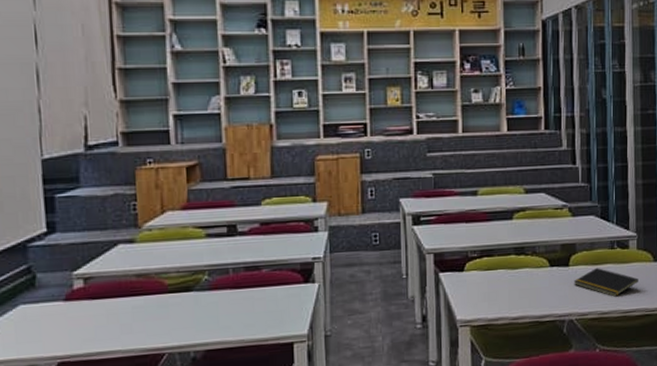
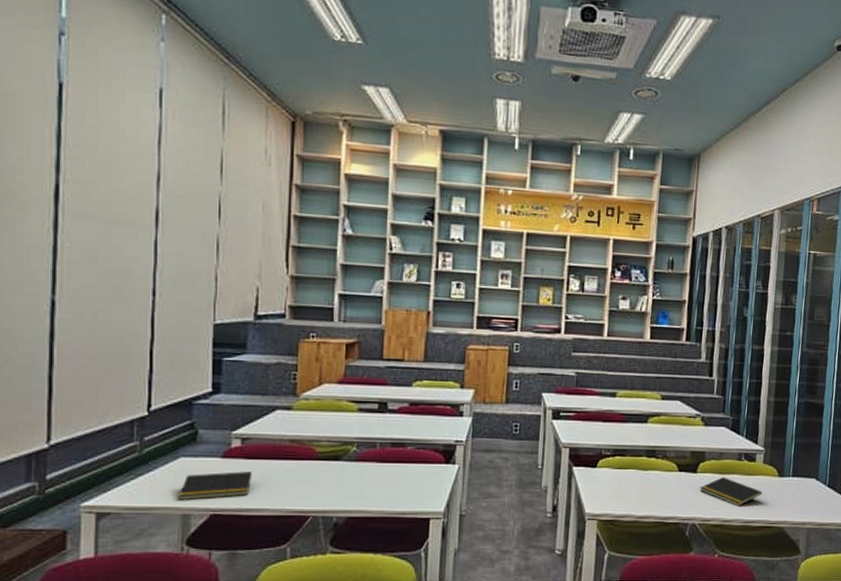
notepad: none [22,313,100,351] -> present [179,471,253,501]

